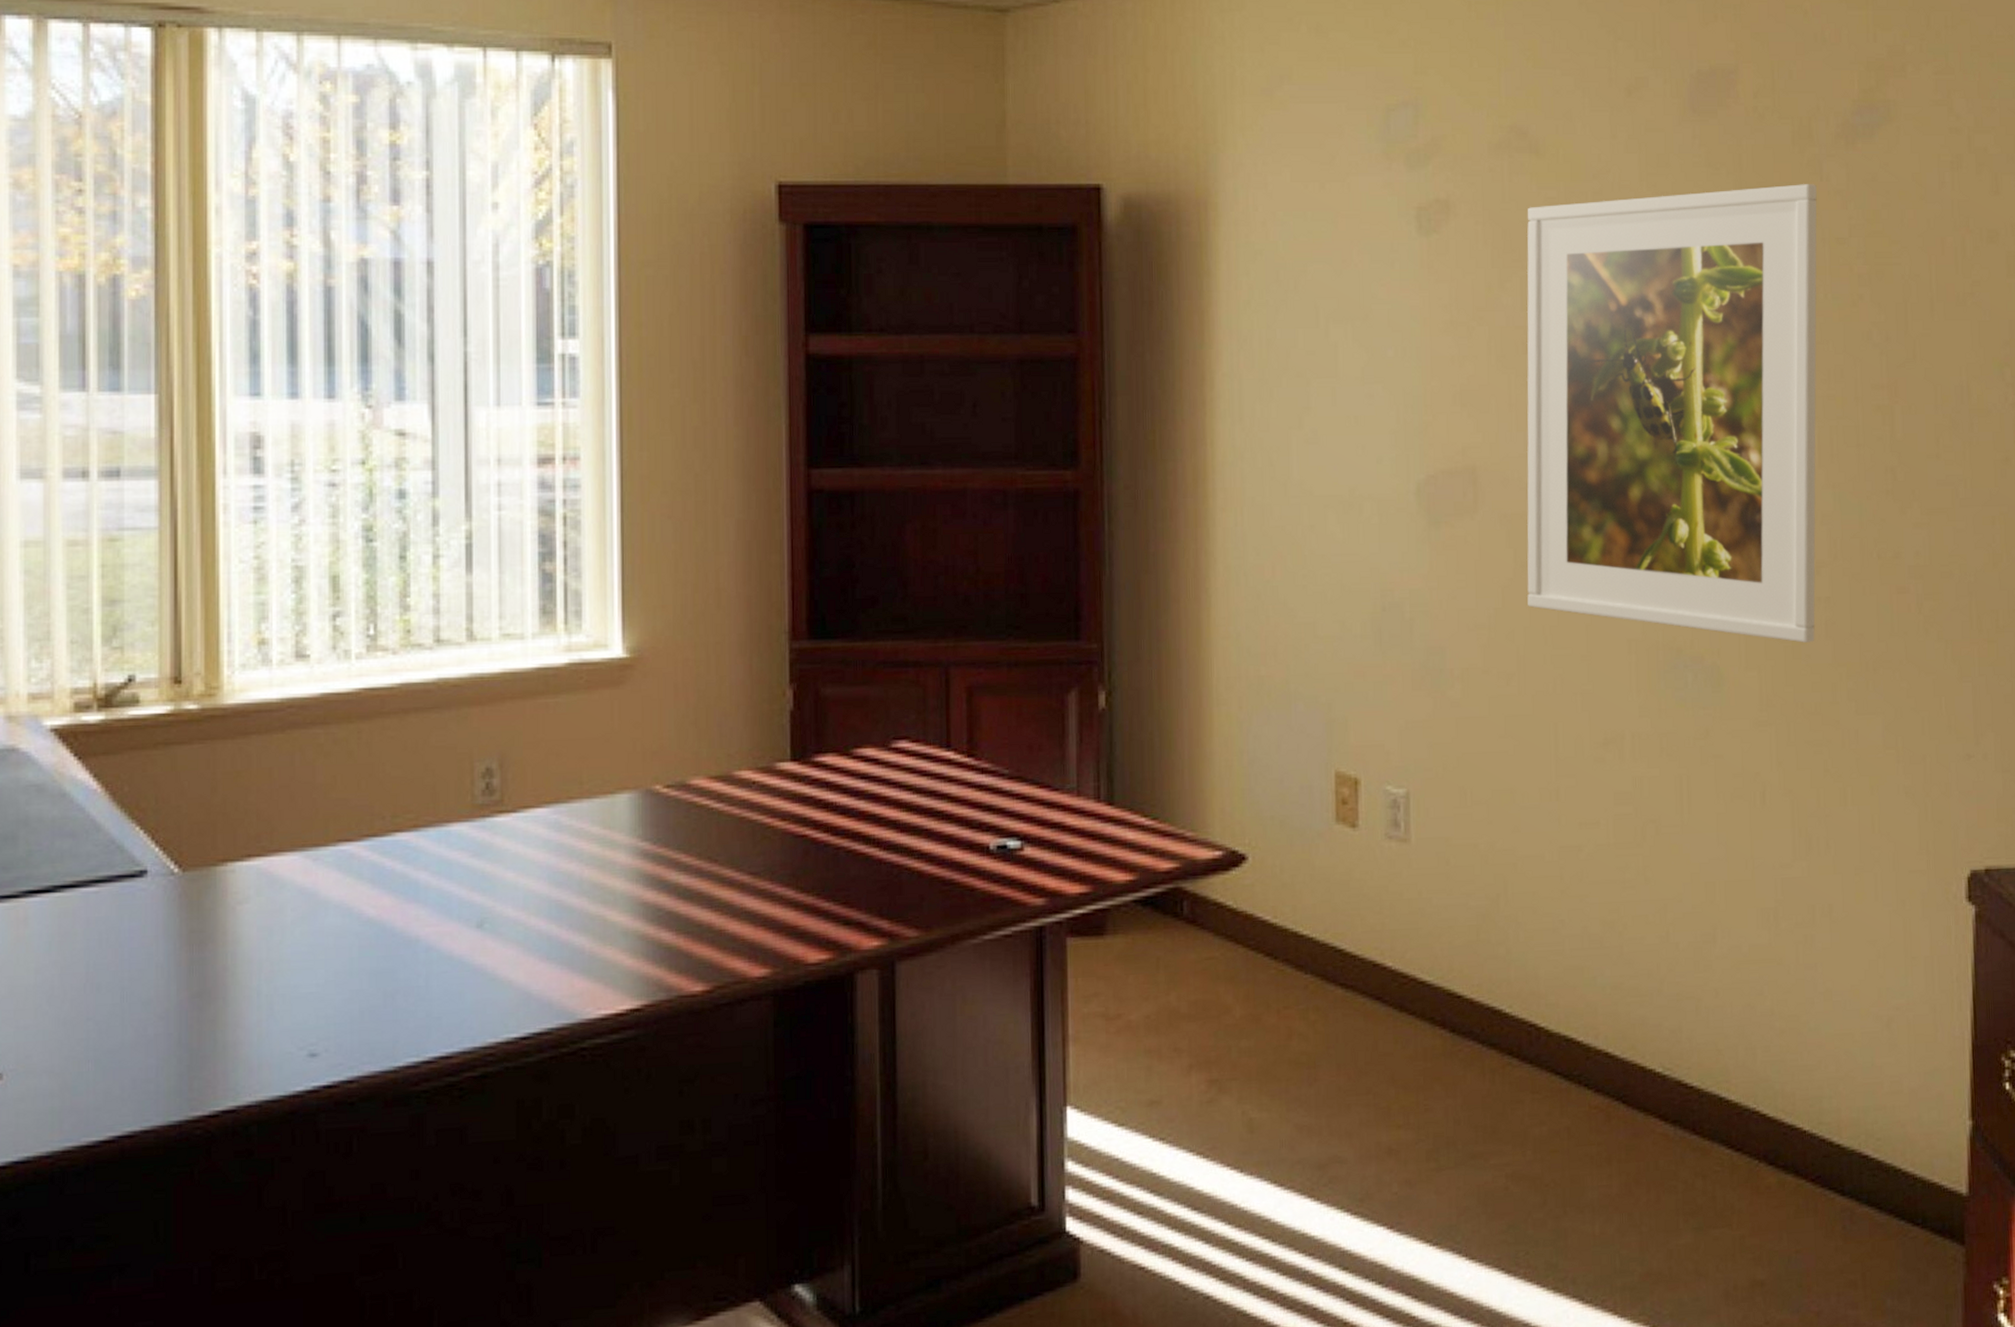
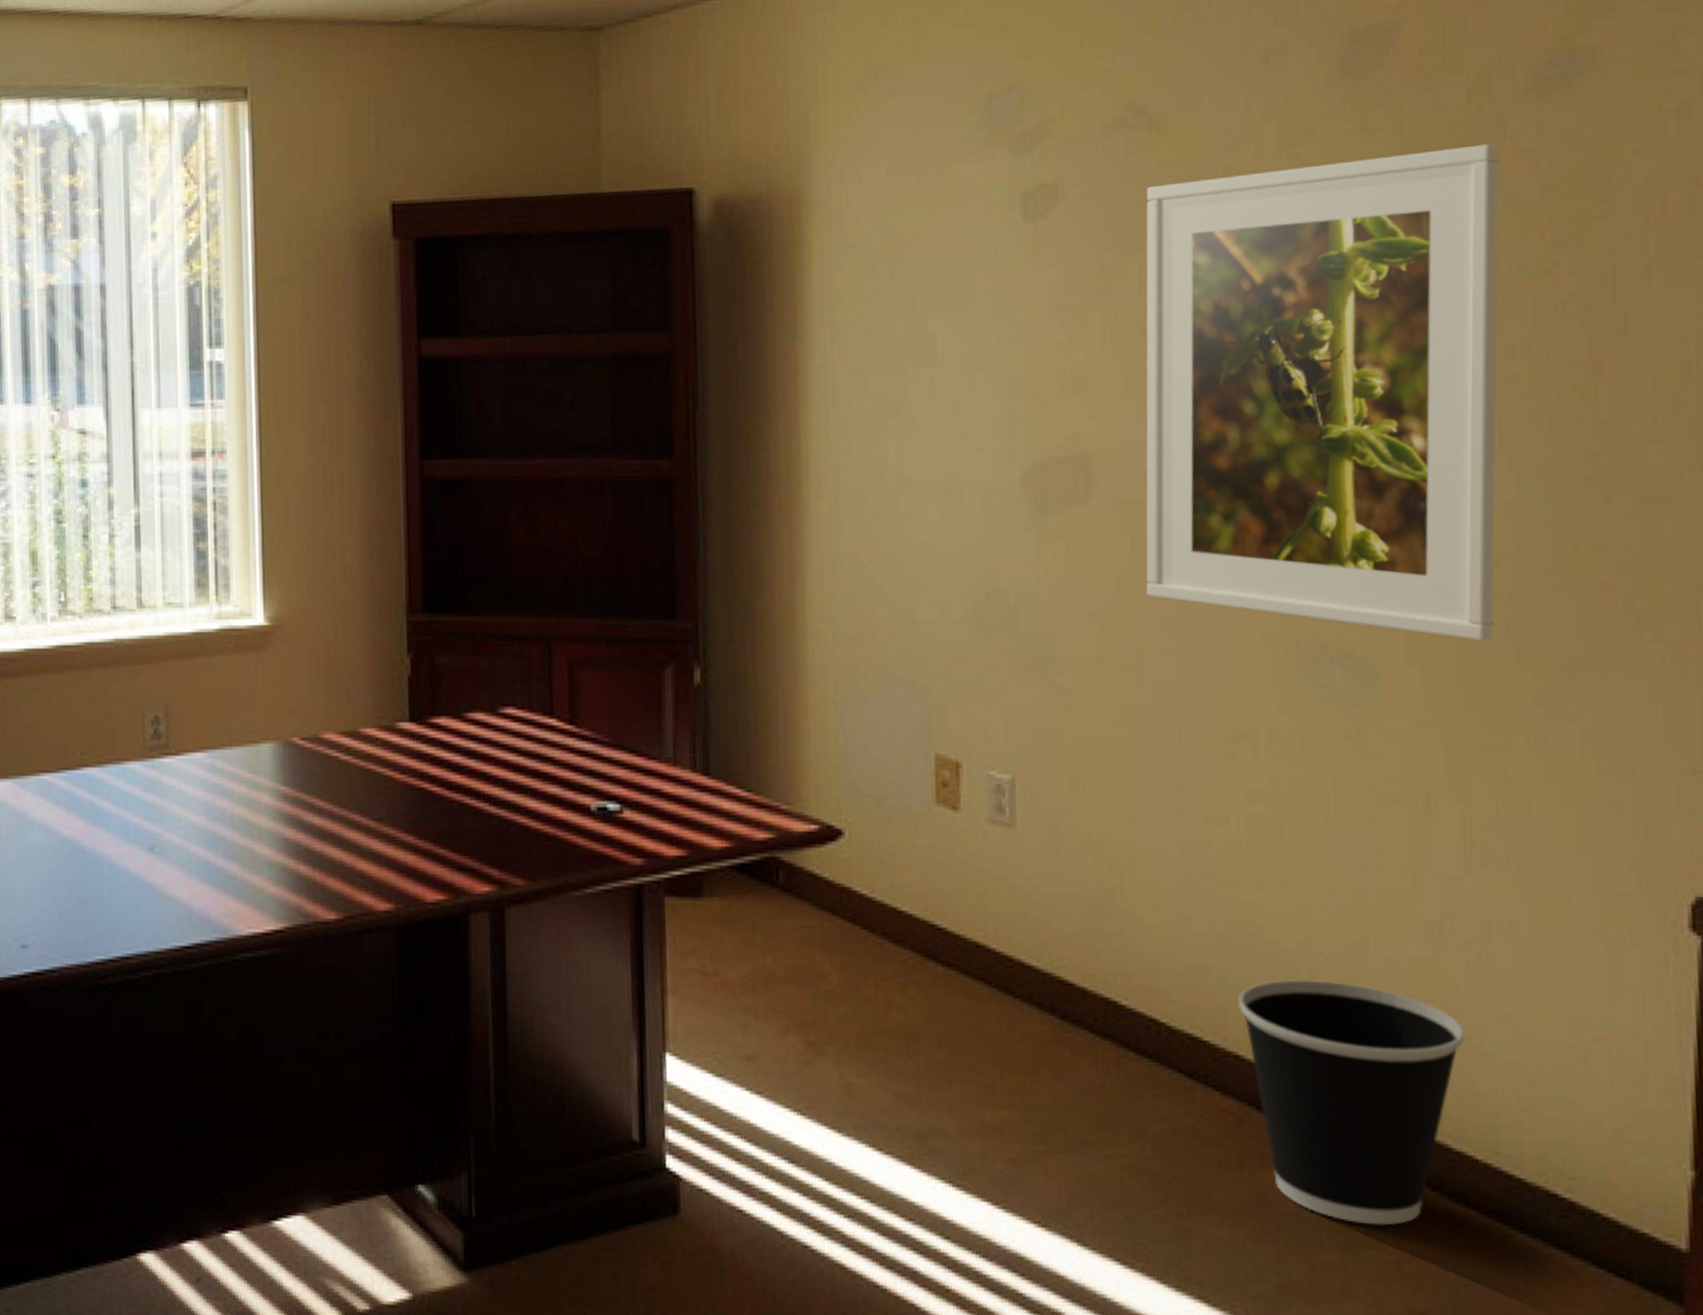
wastebasket: none [1607,972,1795,1204] -> present [1237,979,1465,1226]

